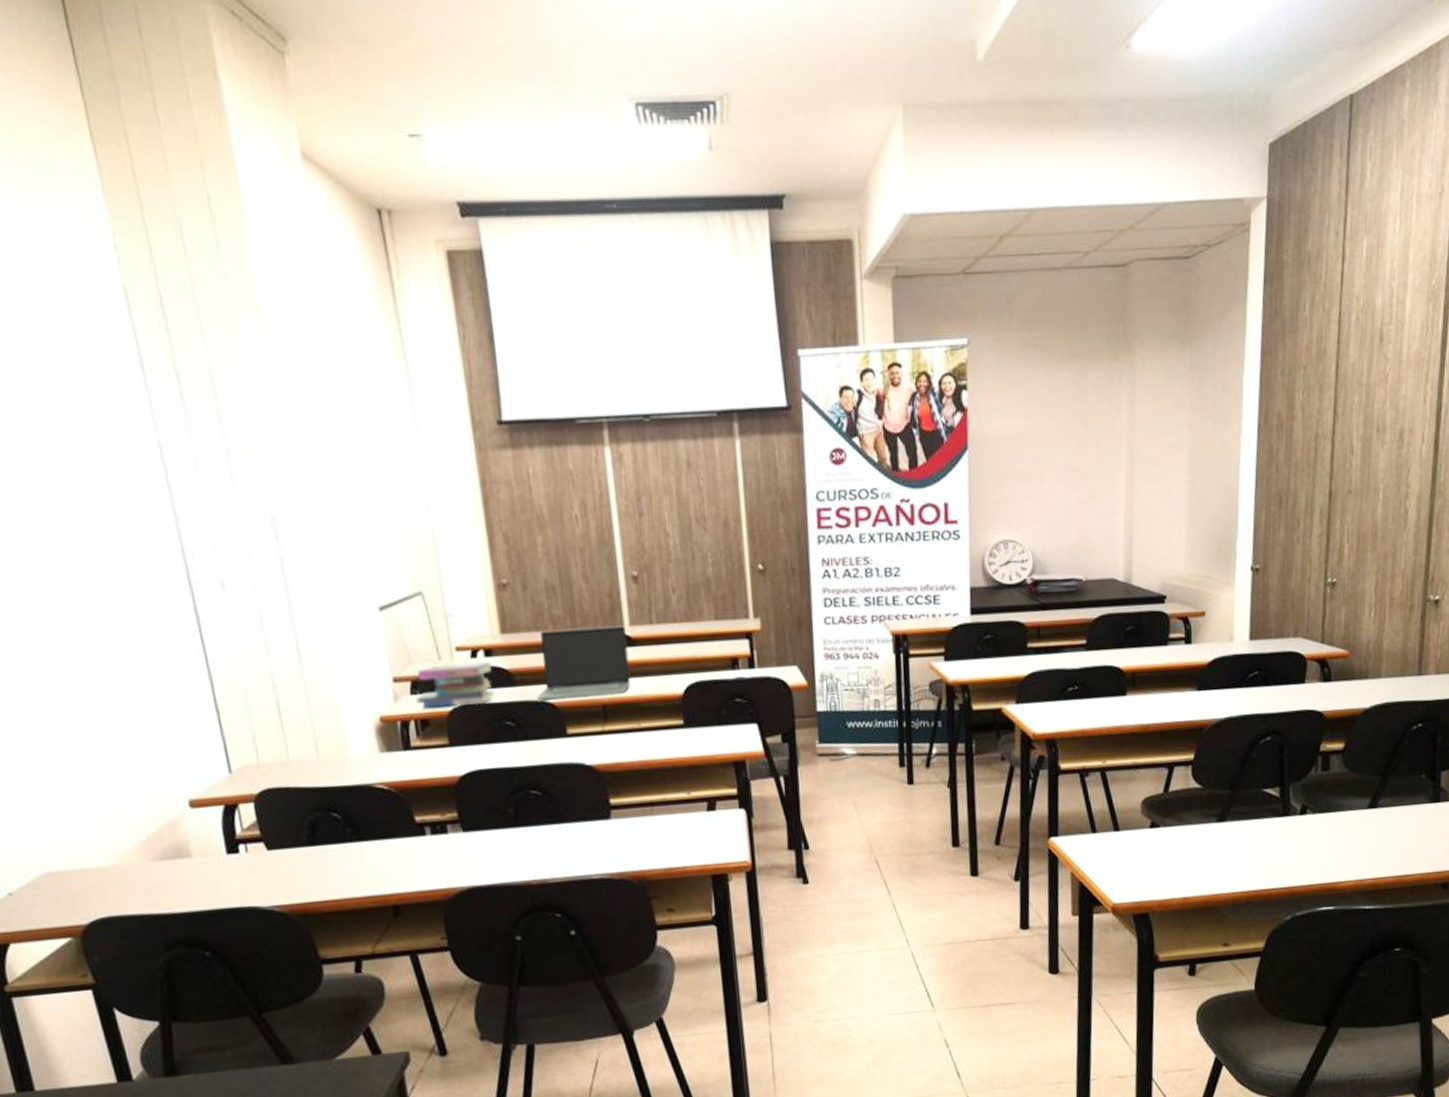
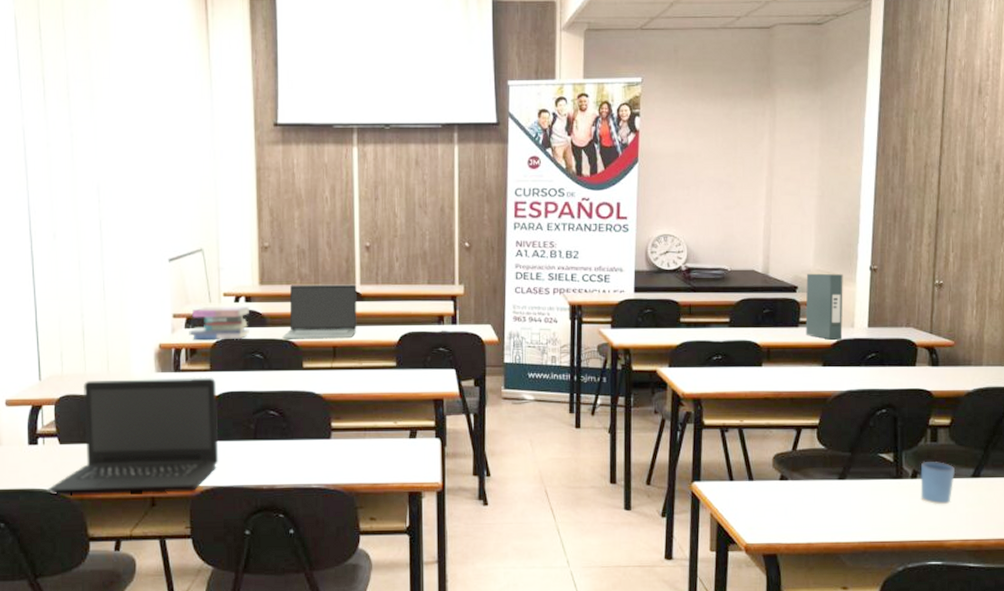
laptop: none [260,753,474,913] -> present [48,377,219,495]
binder: none [1176,577,1220,658] -> present [805,273,843,340]
mug: none [1310,793,1350,843] -> present [920,461,956,505]

